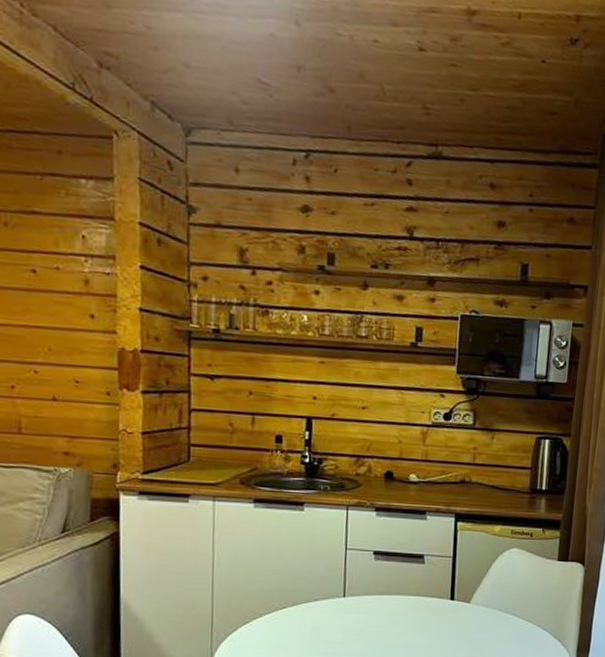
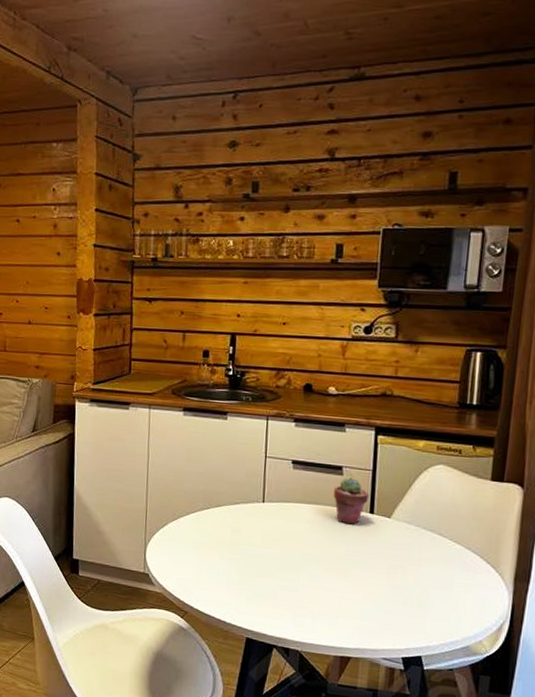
potted succulent: none [415,565,450,613] -> present [333,477,370,525]

